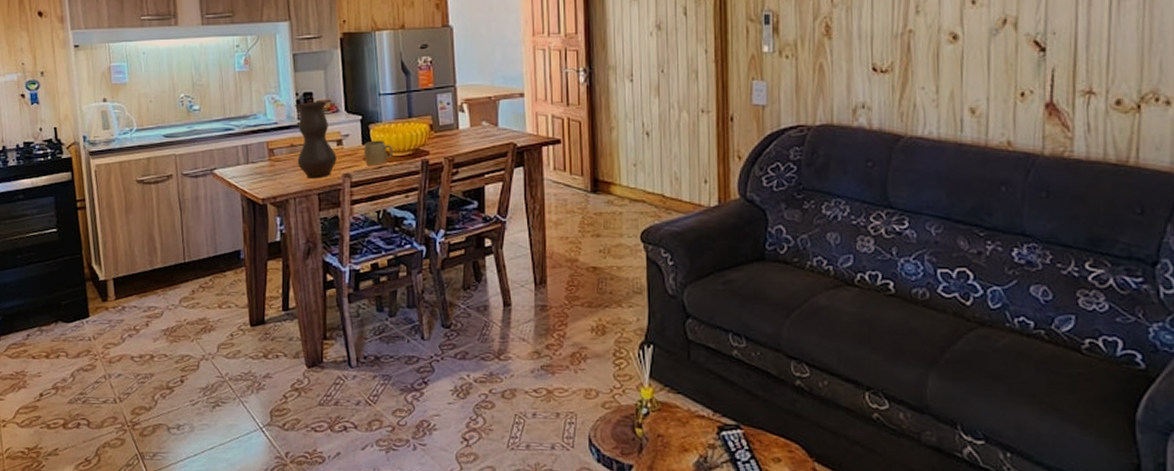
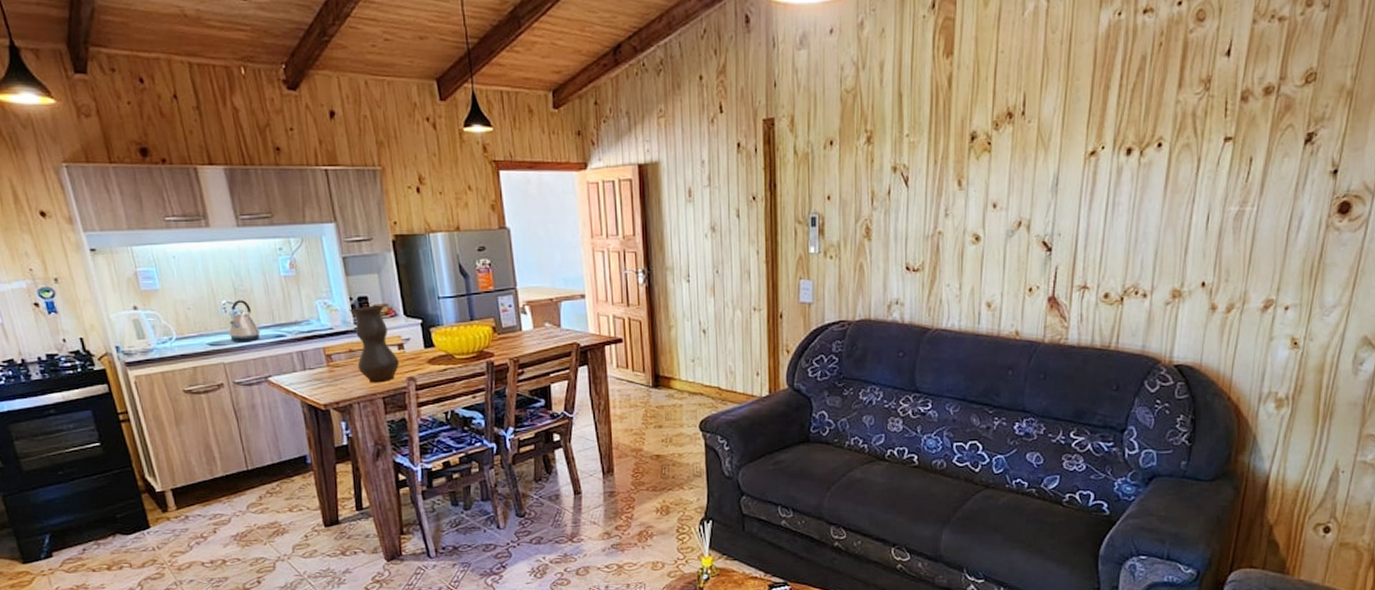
kettle: none [182,94,211,135] -> present [228,300,261,343]
mug: present [364,140,394,167] -> none [426,343,458,370]

